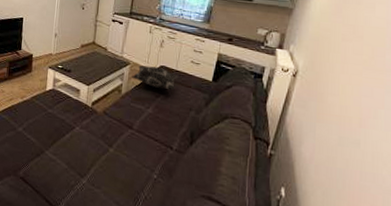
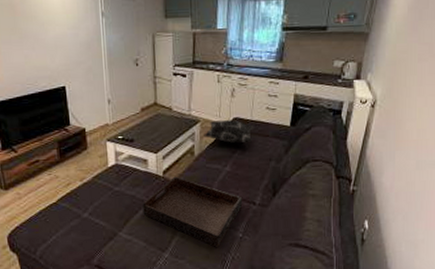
serving tray: none [69,109,161,185] -> present [142,176,243,248]

